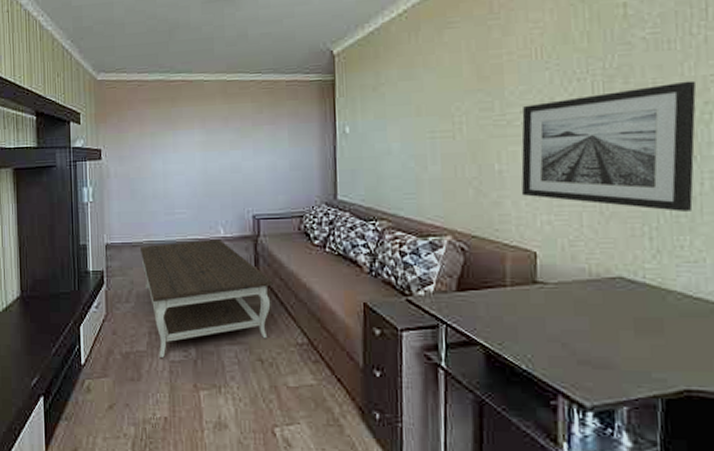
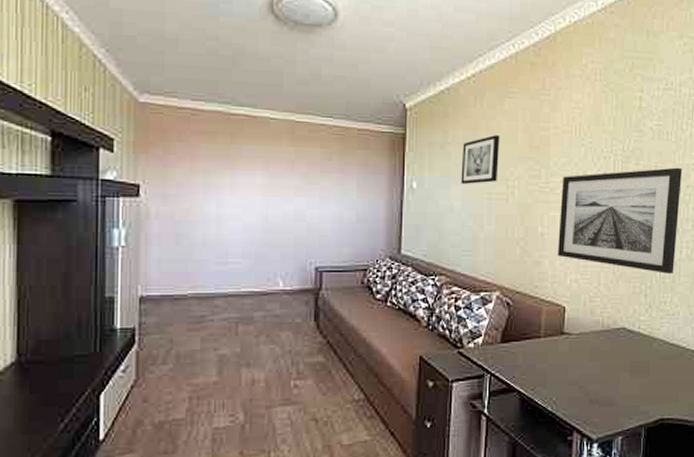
coffee table: present [140,239,273,358] -> none [184,292,333,425]
wall art: none [397,70,442,124] -> present [461,135,500,184]

